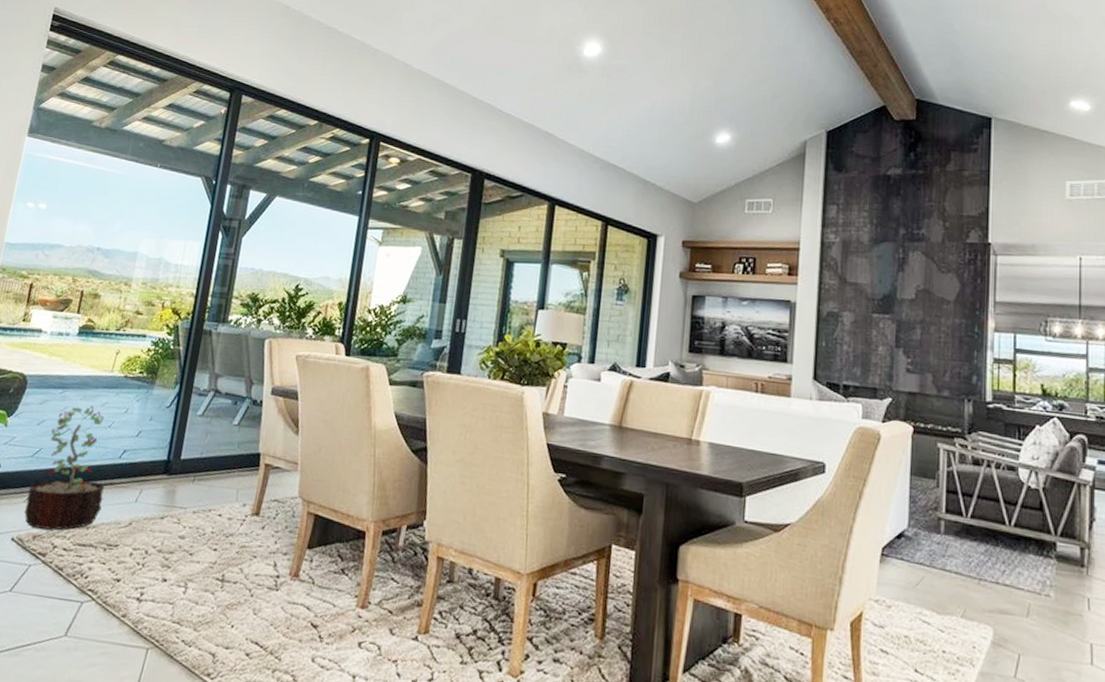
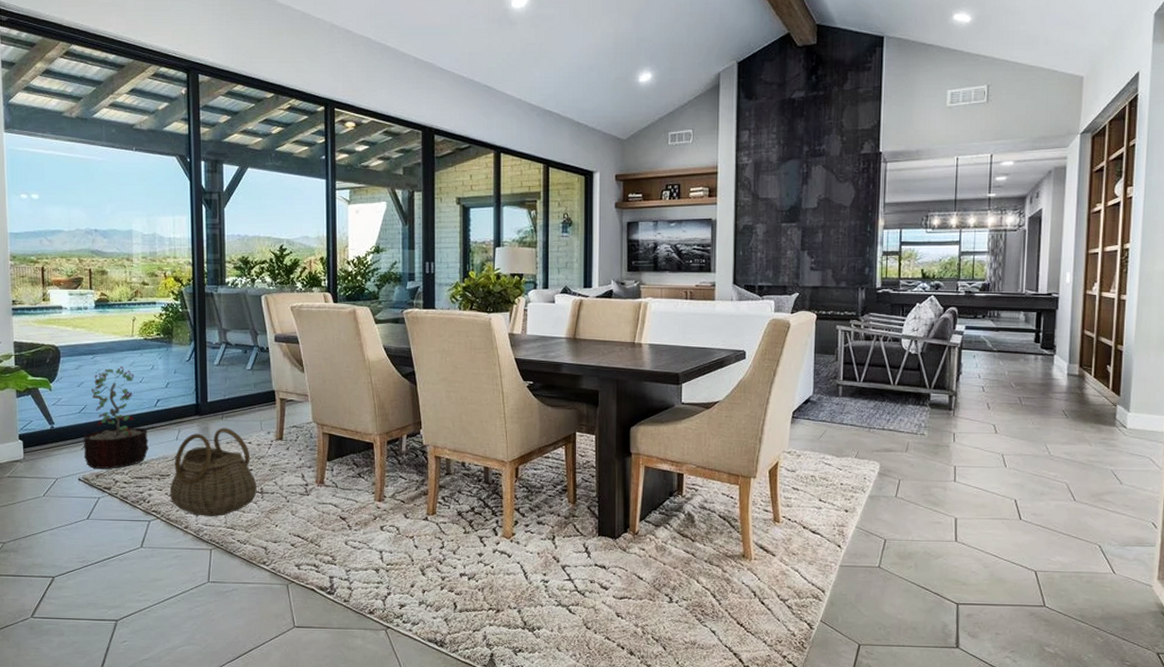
basket: none [113,492,219,606] -> present [169,427,257,516]

